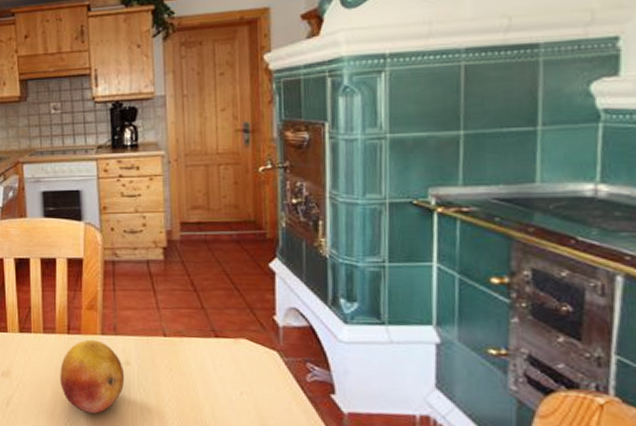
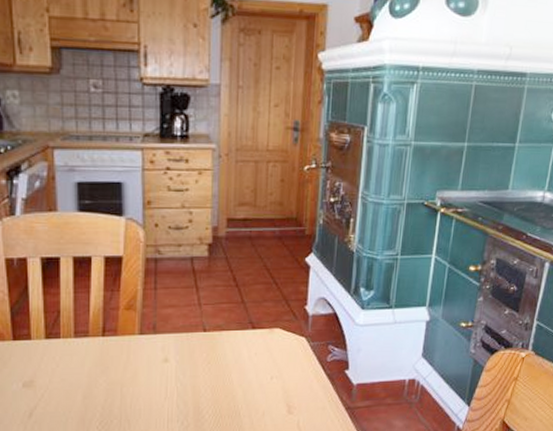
fruit: present [60,339,124,414] -> none [92,340,161,413]

